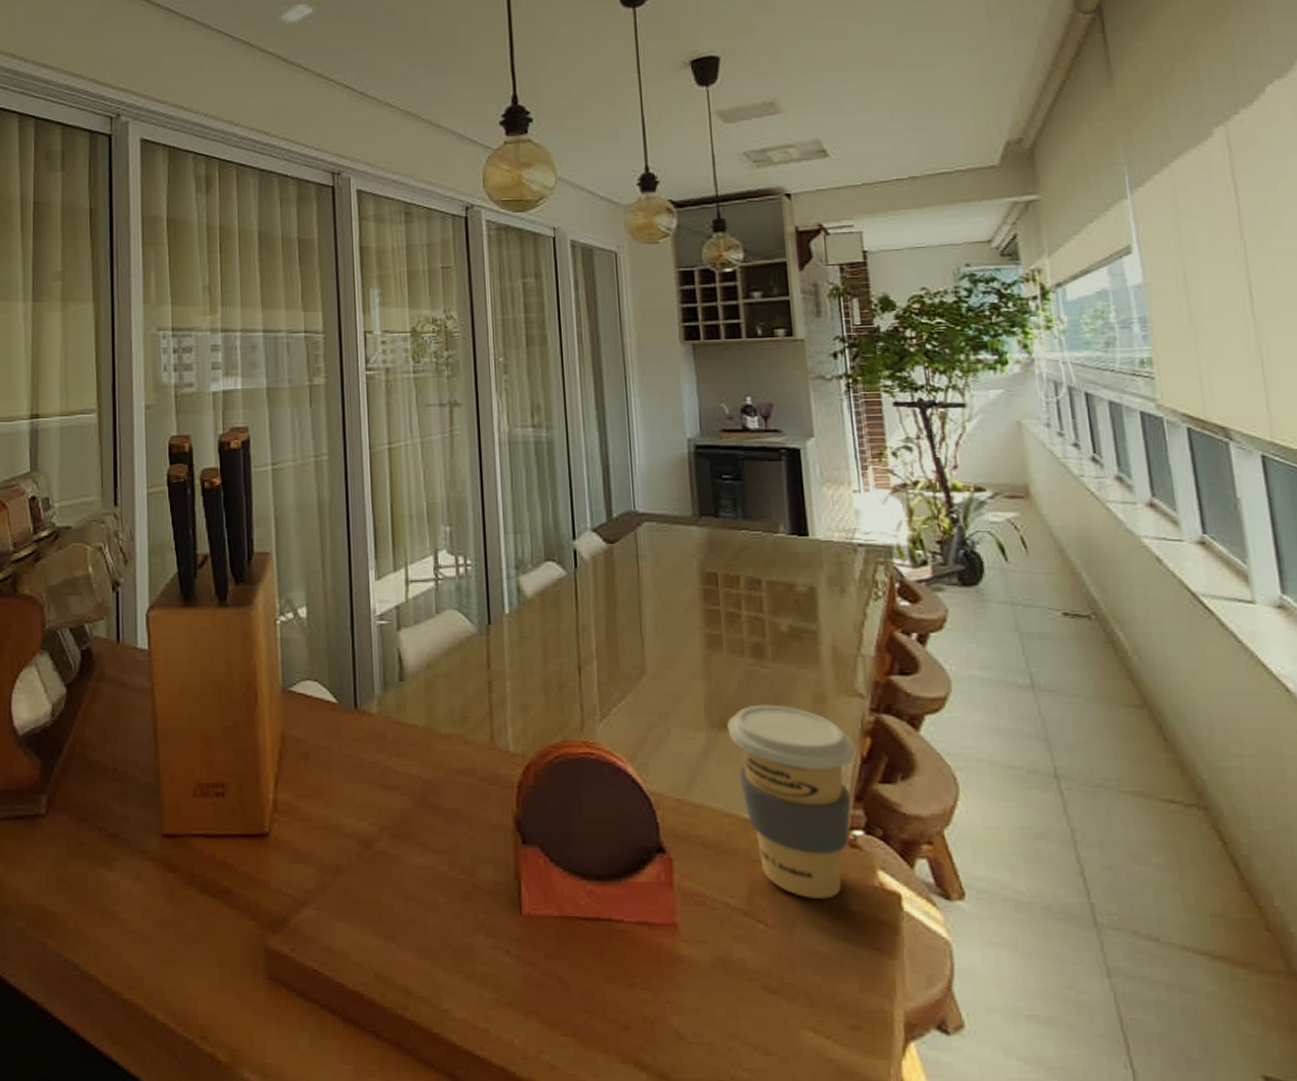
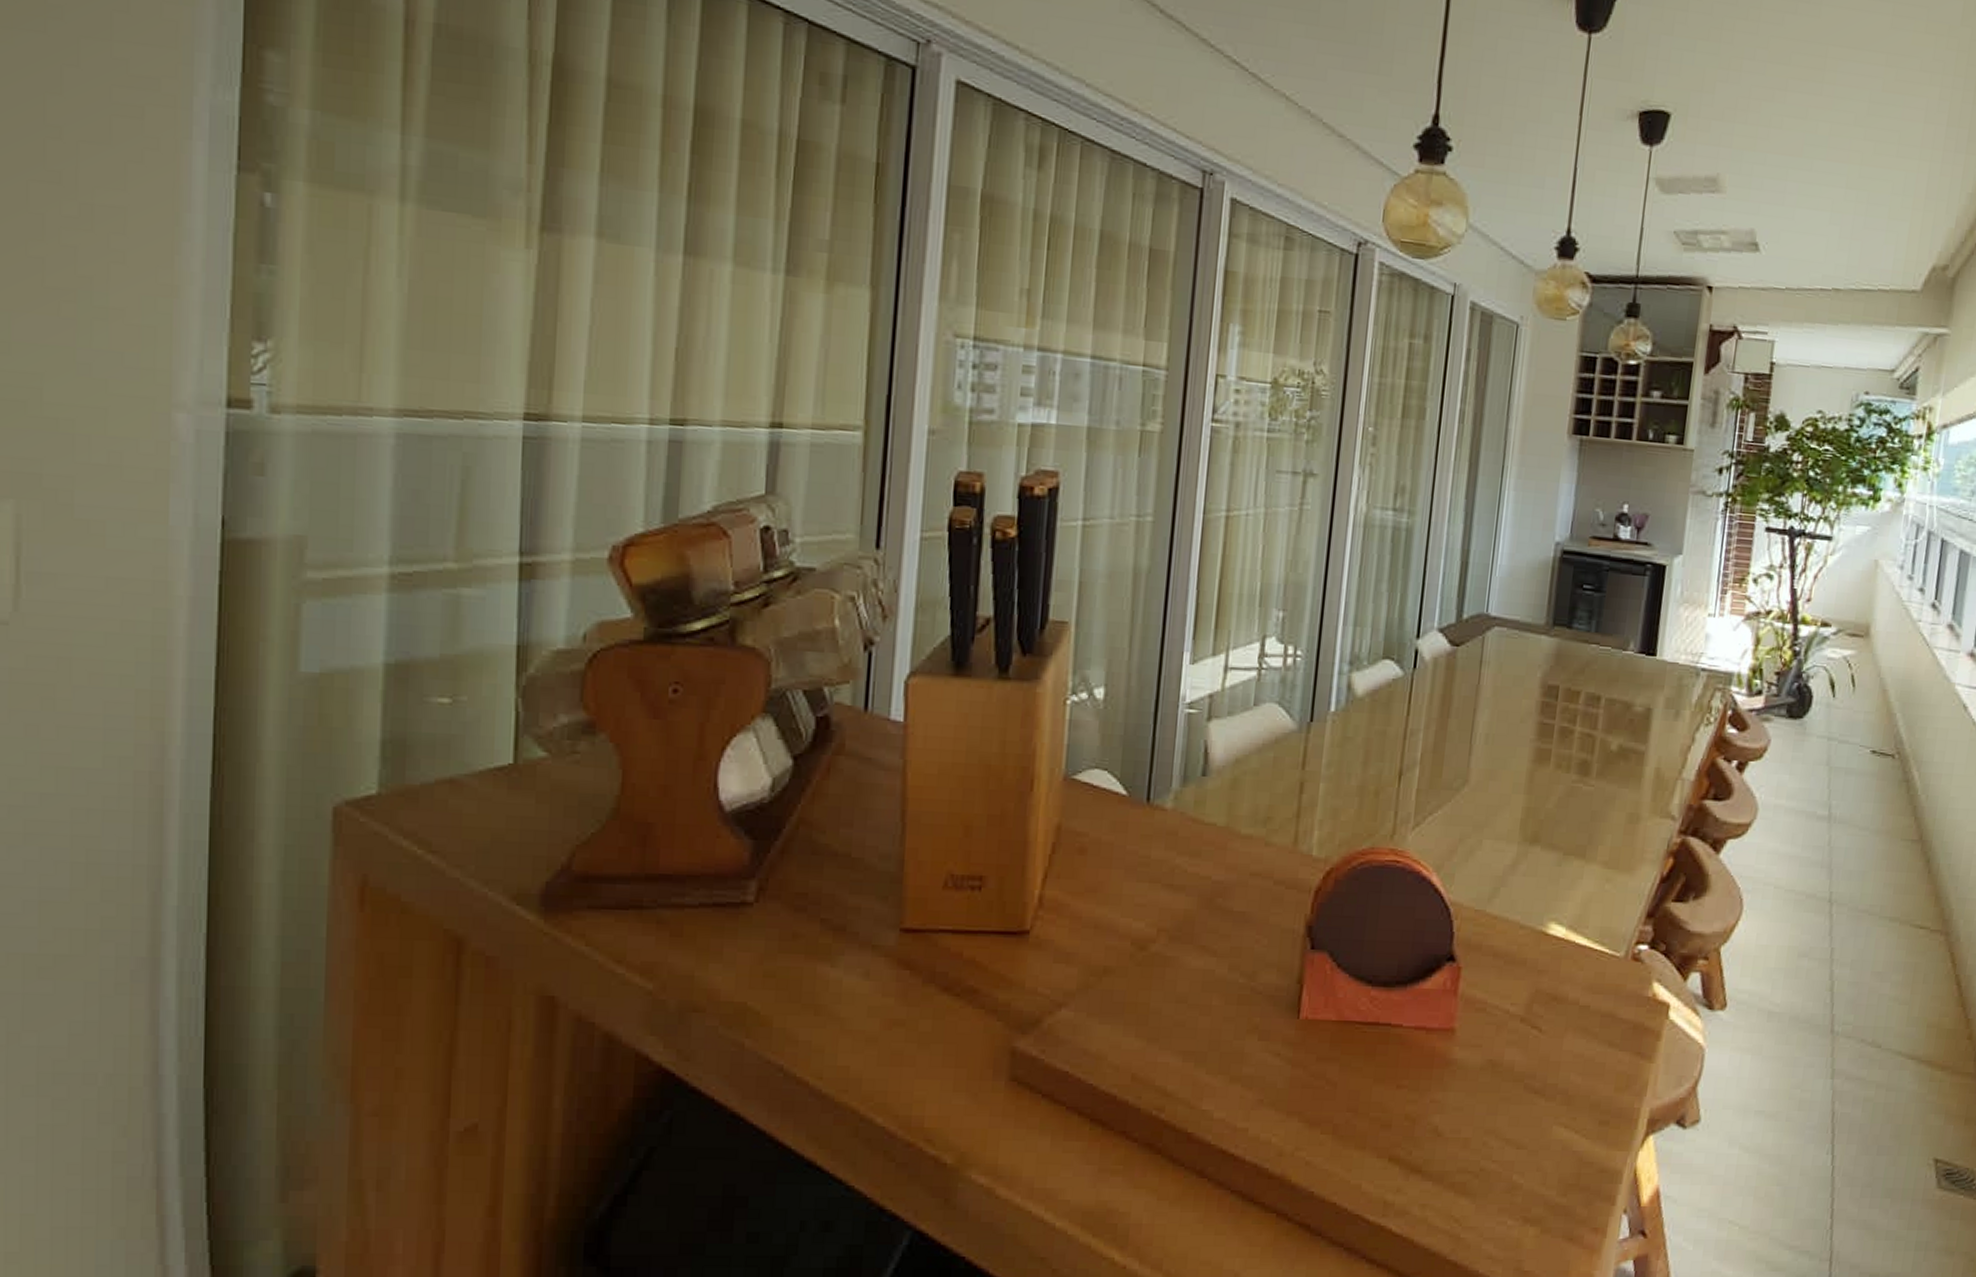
coffee cup: present [727,704,856,899] -> none [1539,821,1658,1007]

